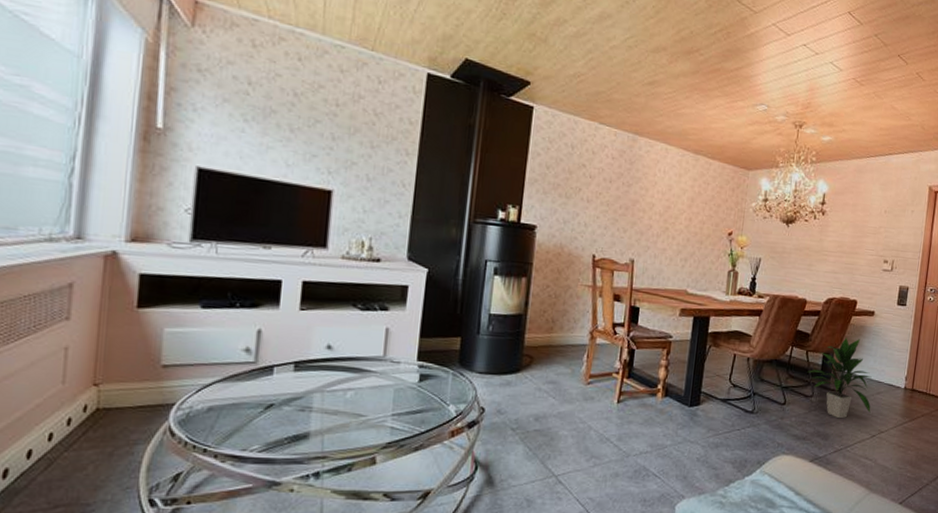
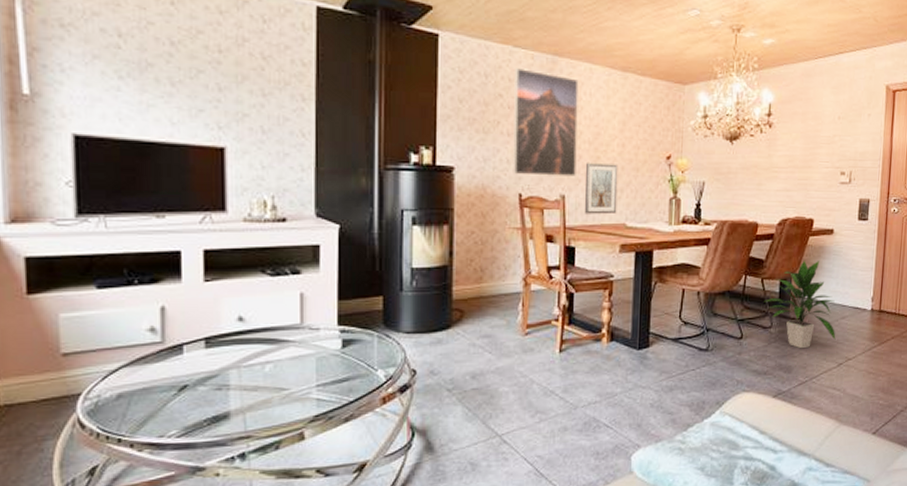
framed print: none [588,143,655,244] -> present [511,68,579,176]
picture frame: none [650,231,685,280] -> present [584,162,619,215]

